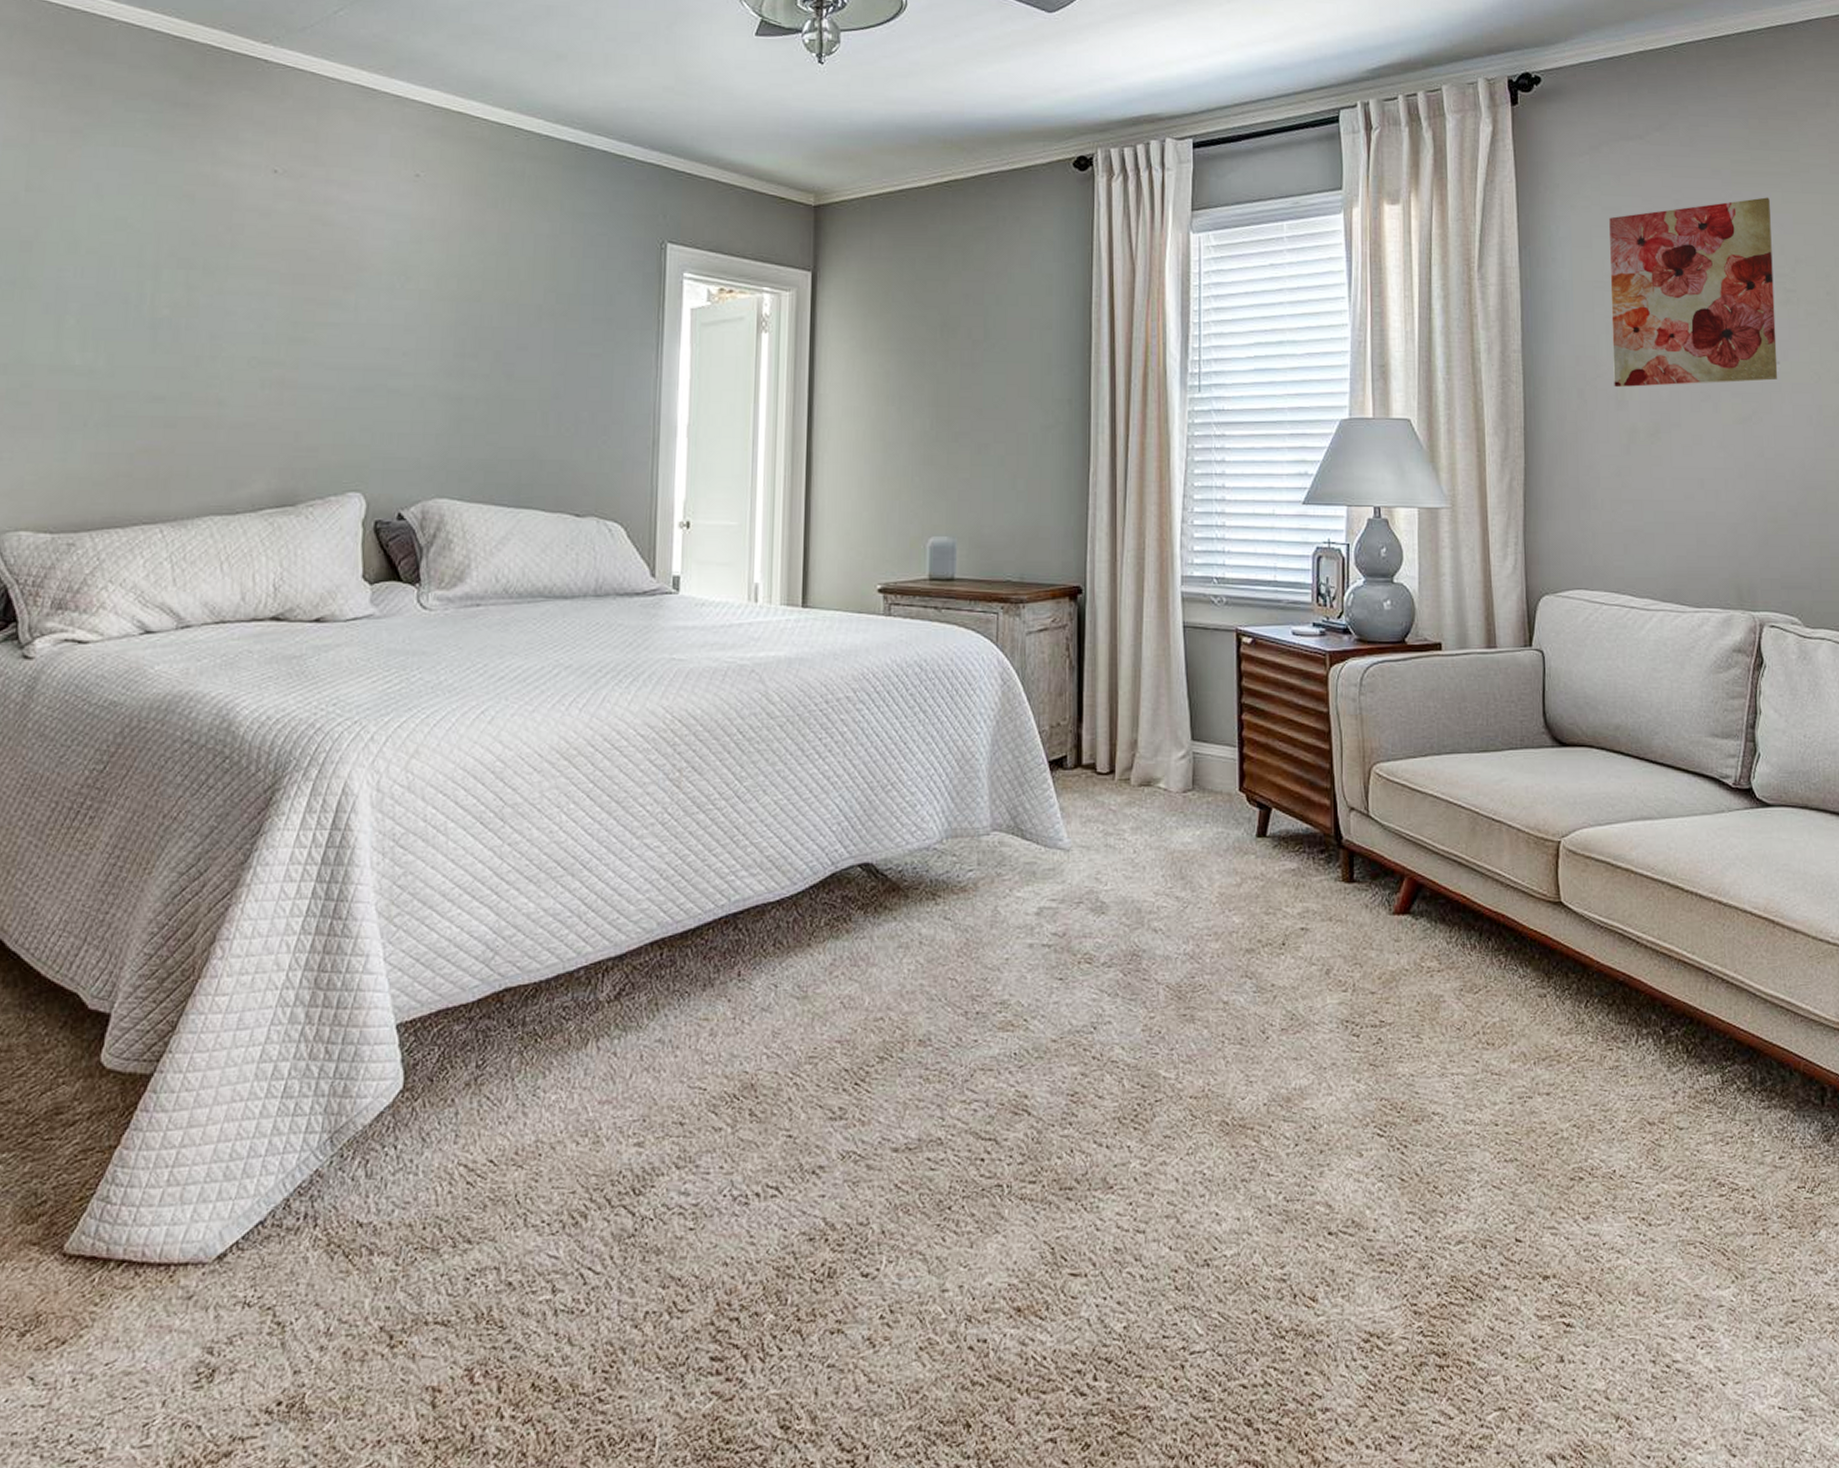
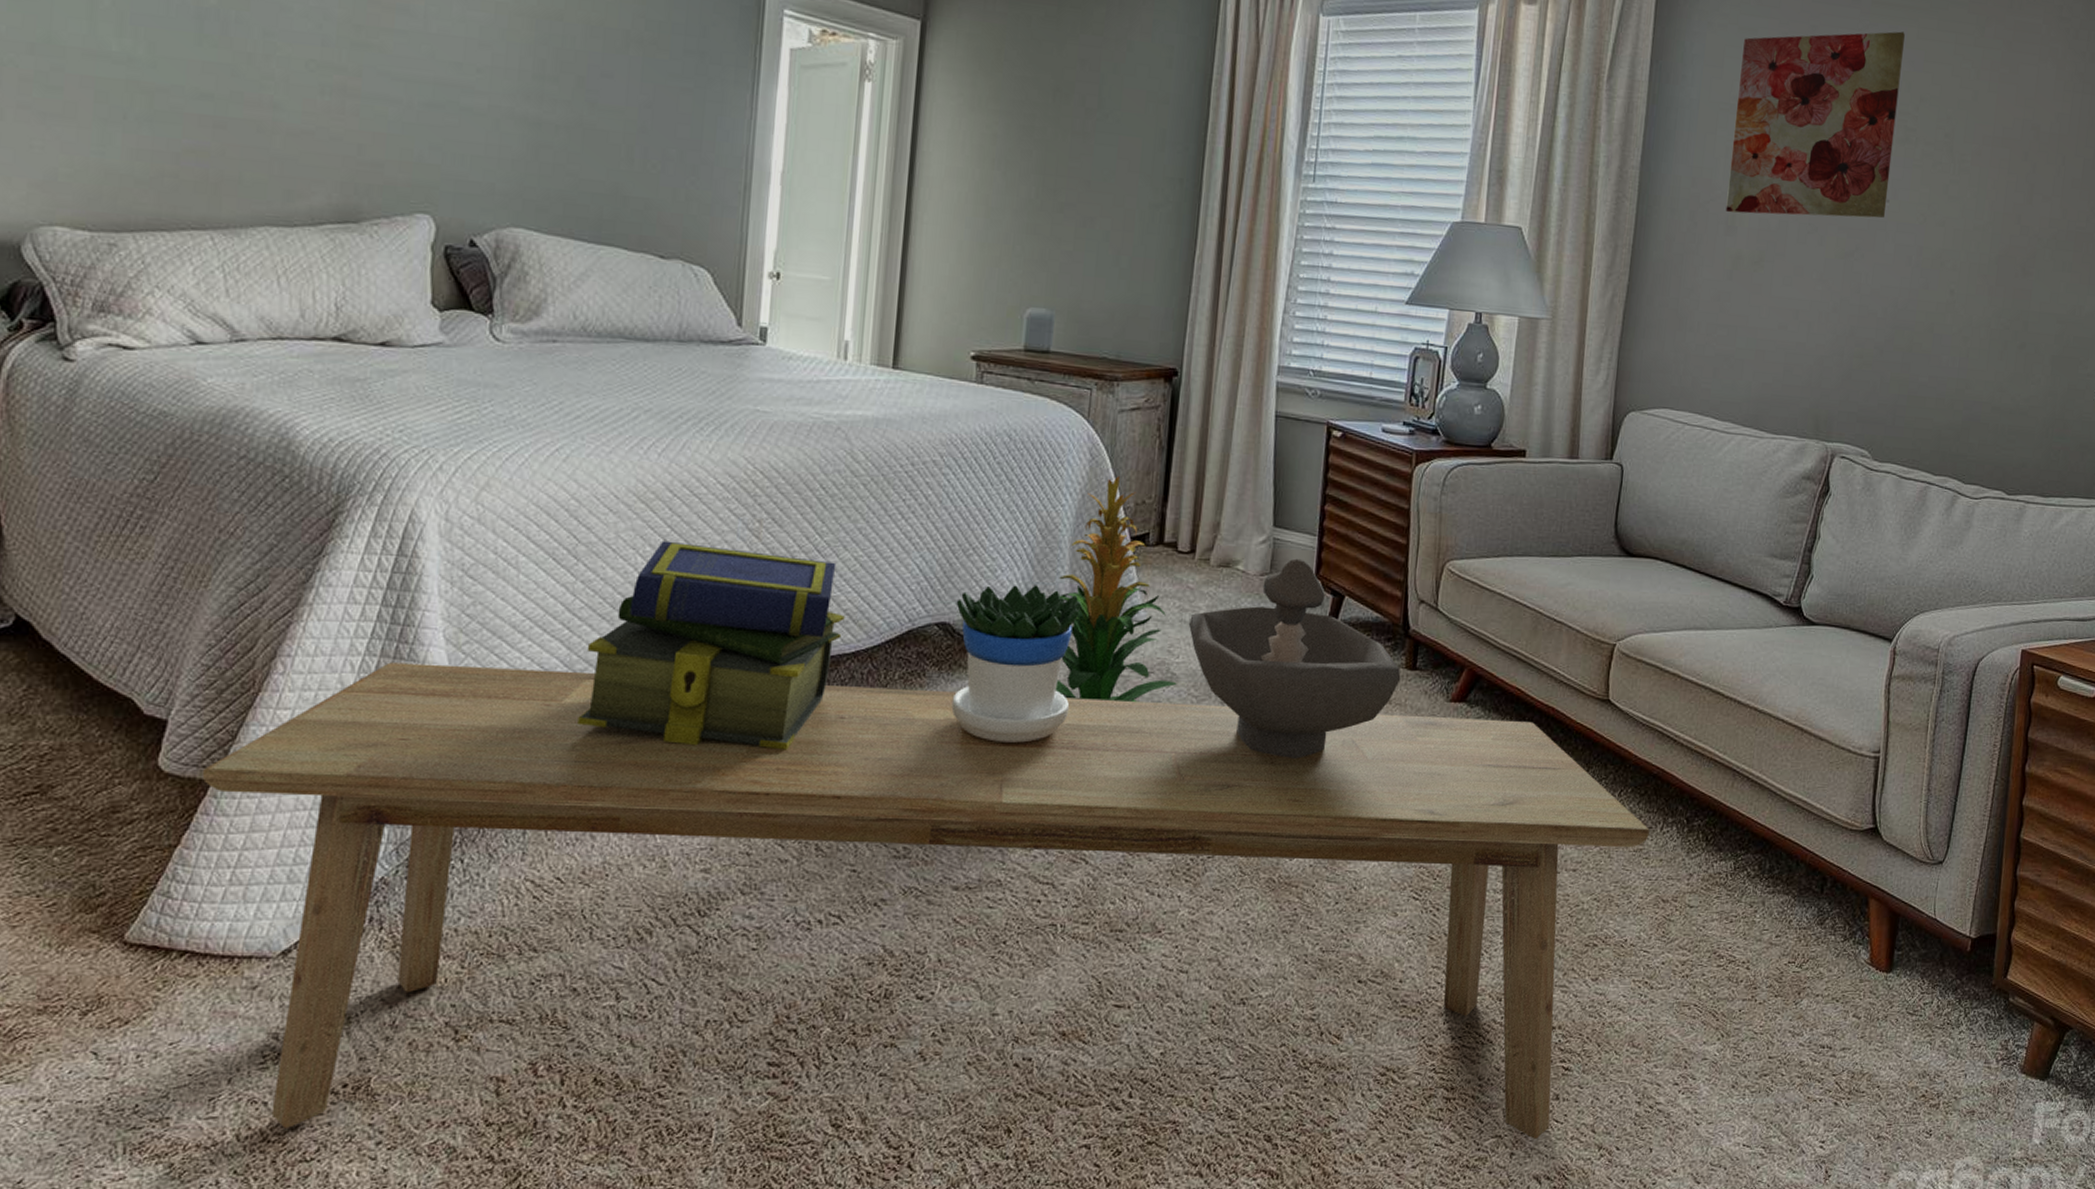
bench: none [142,931,1624,1455] -> present [202,662,1650,1139]
stack of books: none [507,797,768,1010] -> present [577,540,845,750]
flowerpot: none [877,817,1004,987] -> present [951,585,1082,743]
indoor plant: none [979,699,1107,937] -> present [1055,476,1177,703]
decorative bowl: none [1115,772,1339,988] -> present [1189,558,1401,760]

